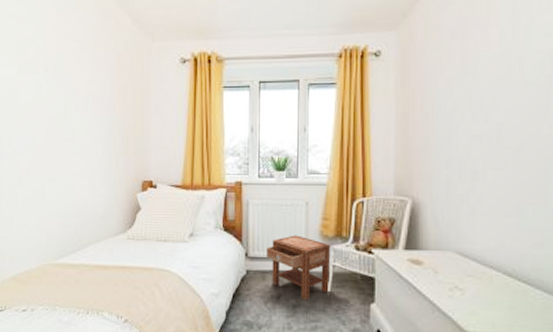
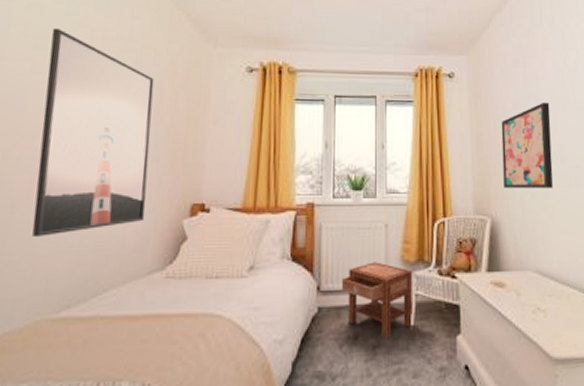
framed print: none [28,35,109,204] -> present [32,29,154,236]
wall art: none [428,77,489,170] -> present [501,102,553,188]

